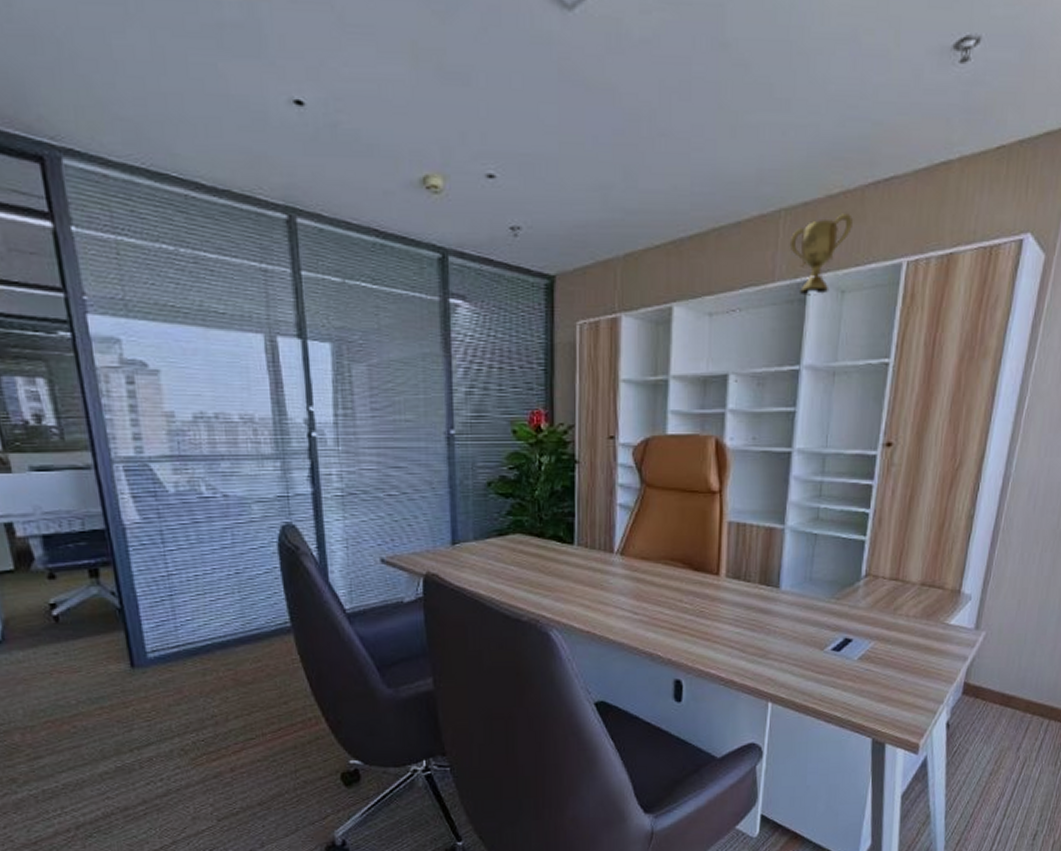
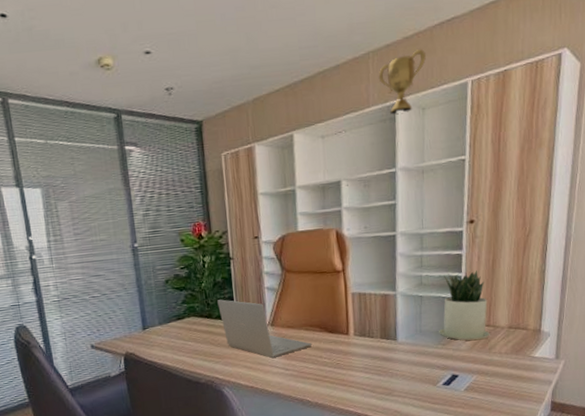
laptop: none [553,514,672,596] -> present [217,299,313,358]
planter: none [833,507,899,597] -> present [439,271,490,341]

